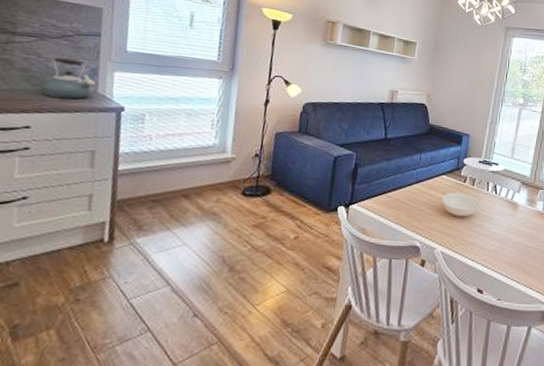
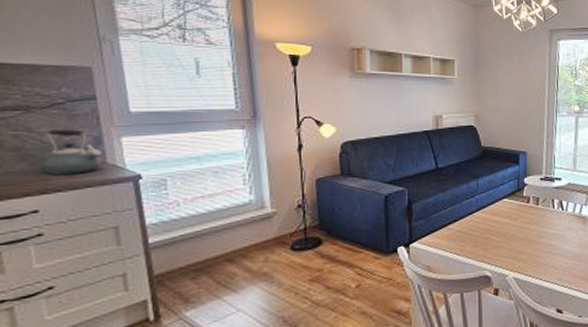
bowl: present [442,192,480,217] -> none [507,214,547,240]

